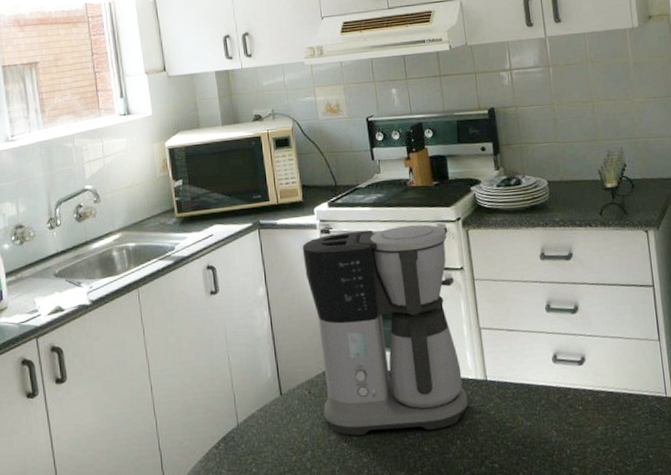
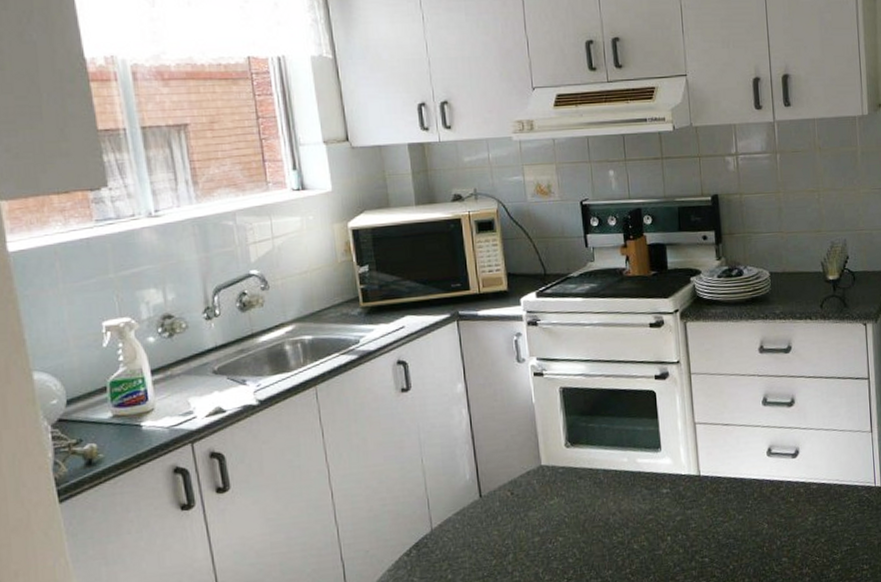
coffee maker: present [302,224,469,436] -> none [506,316,681,537]

